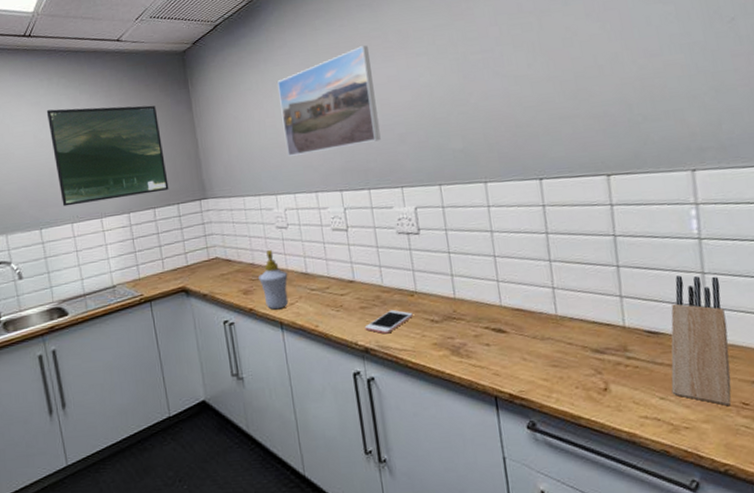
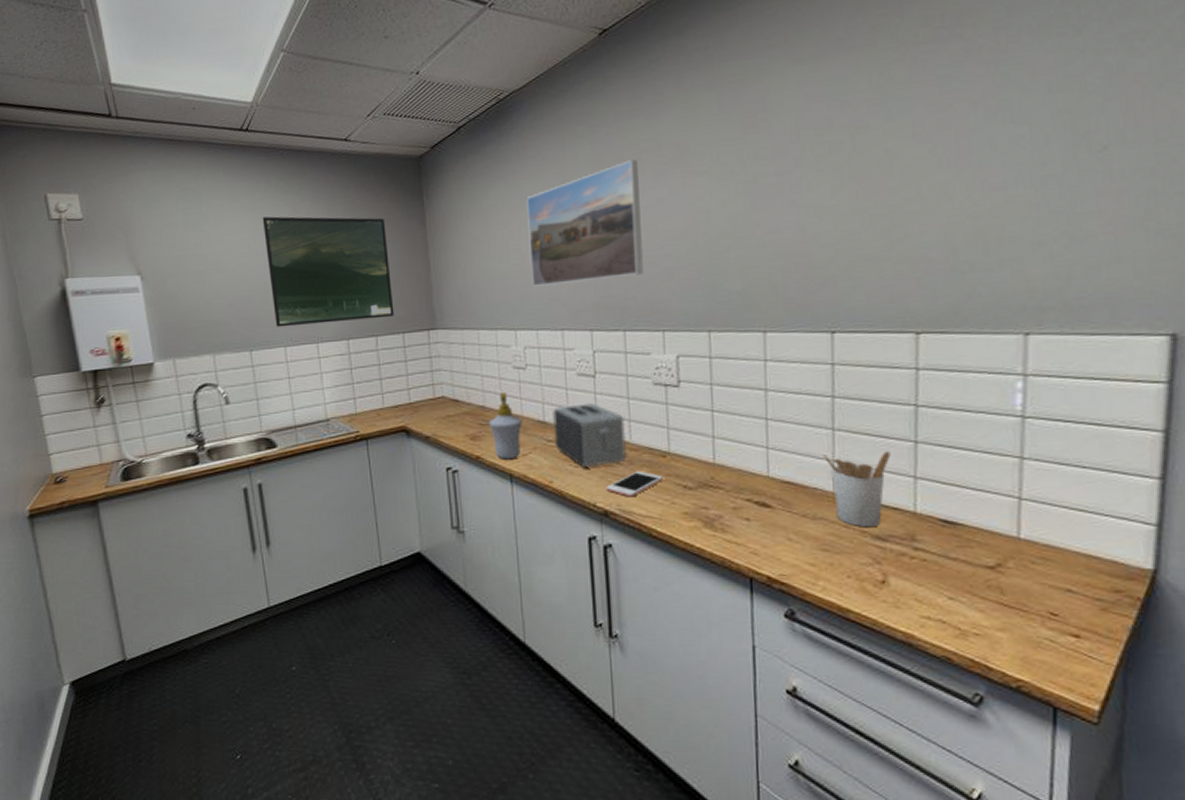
toaster: none [313,253,380,312] -> present [553,403,626,469]
utensil holder: none [544,276,599,344] -> present [823,451,891,528]
knife block: present [671,275,731,407] -> none [964,459,1044,615]

